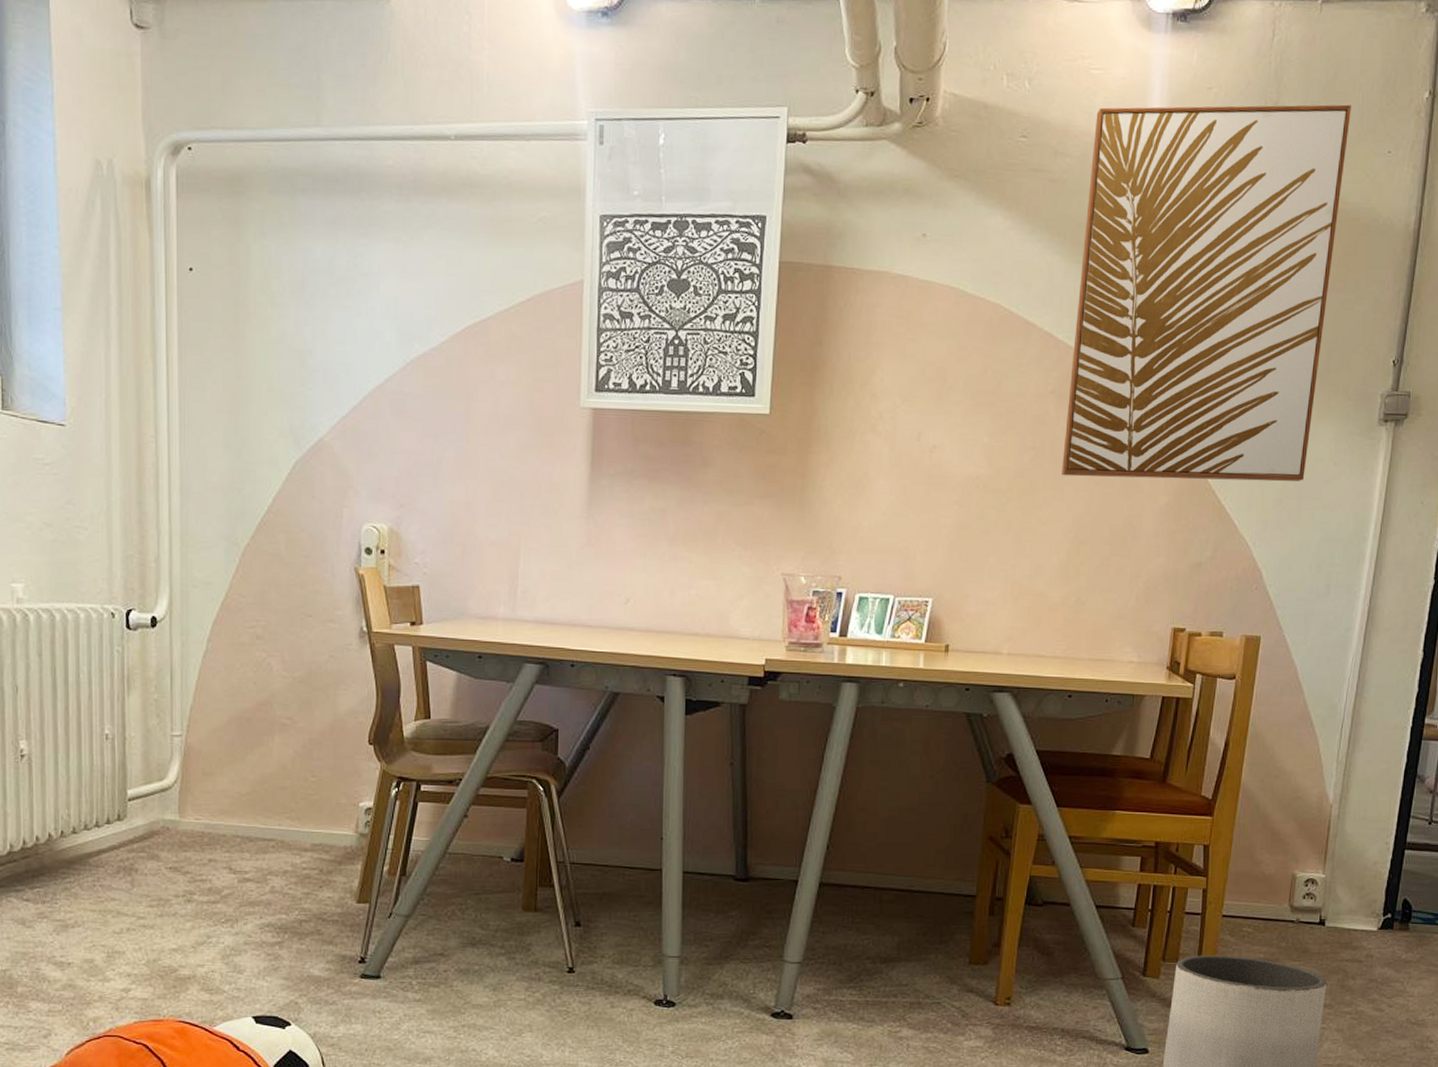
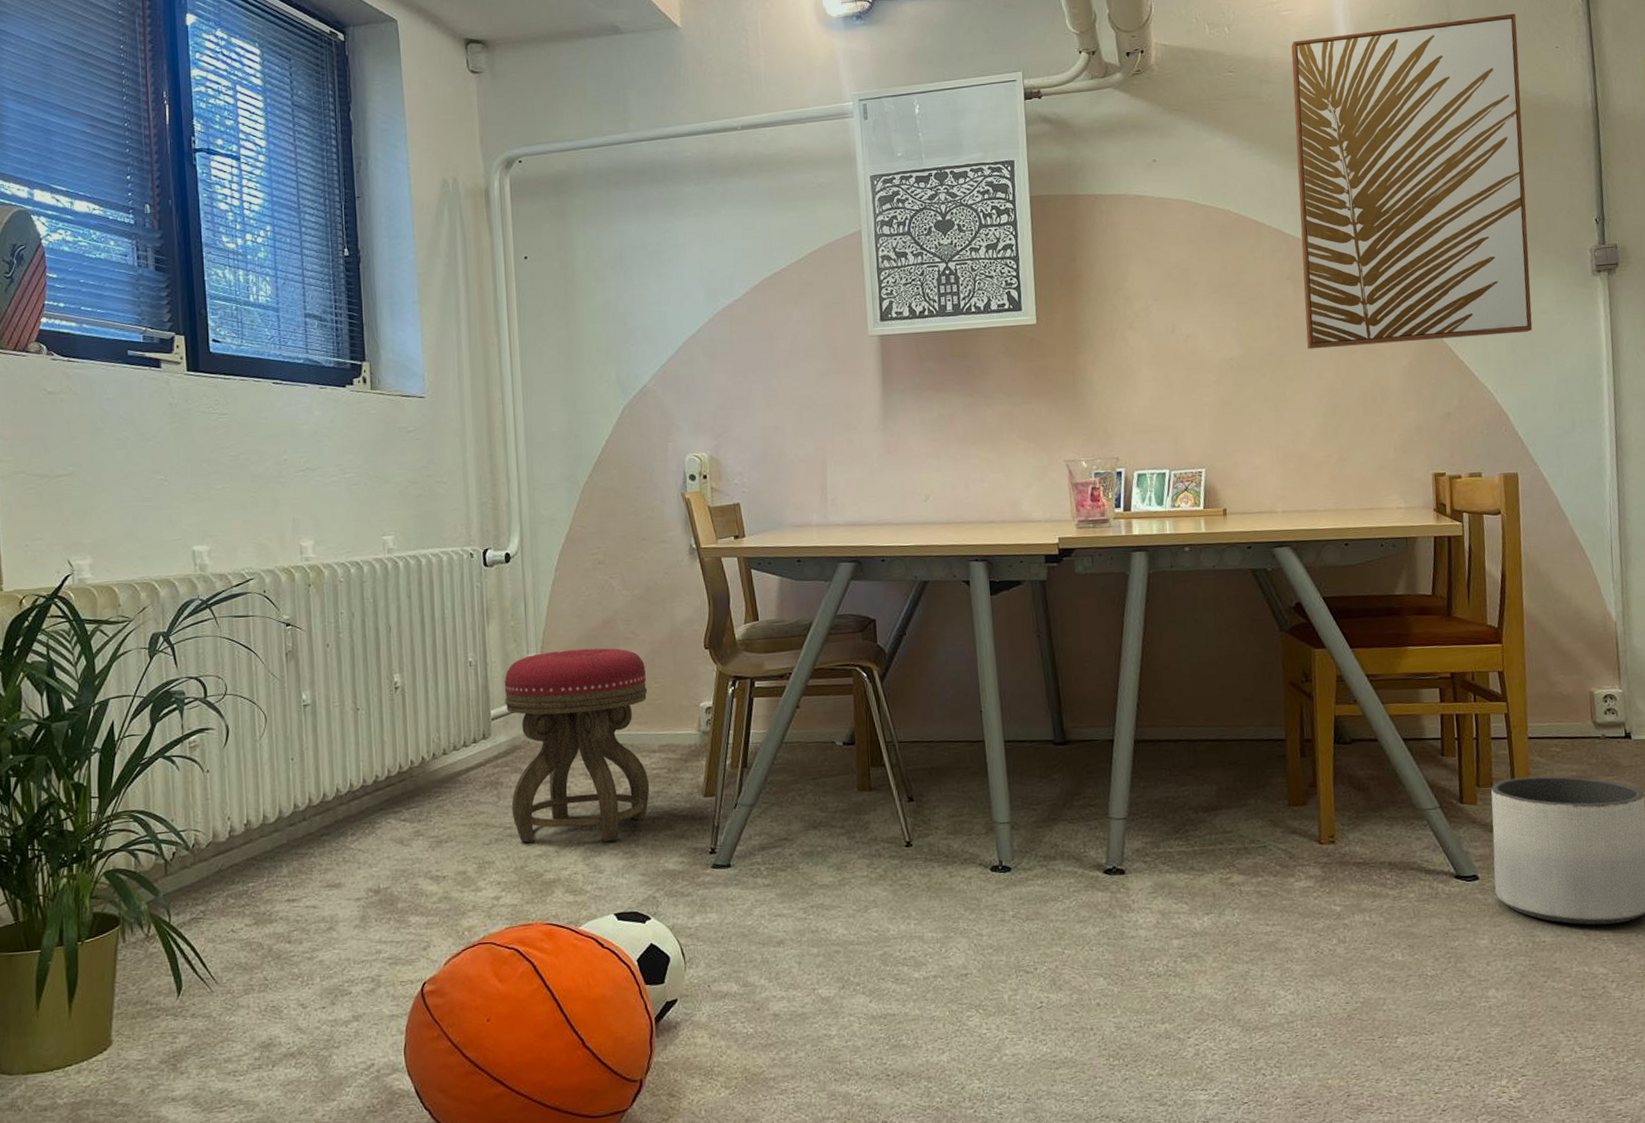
stool: none [143,731,303,941] -> present [504,648,650,843]

